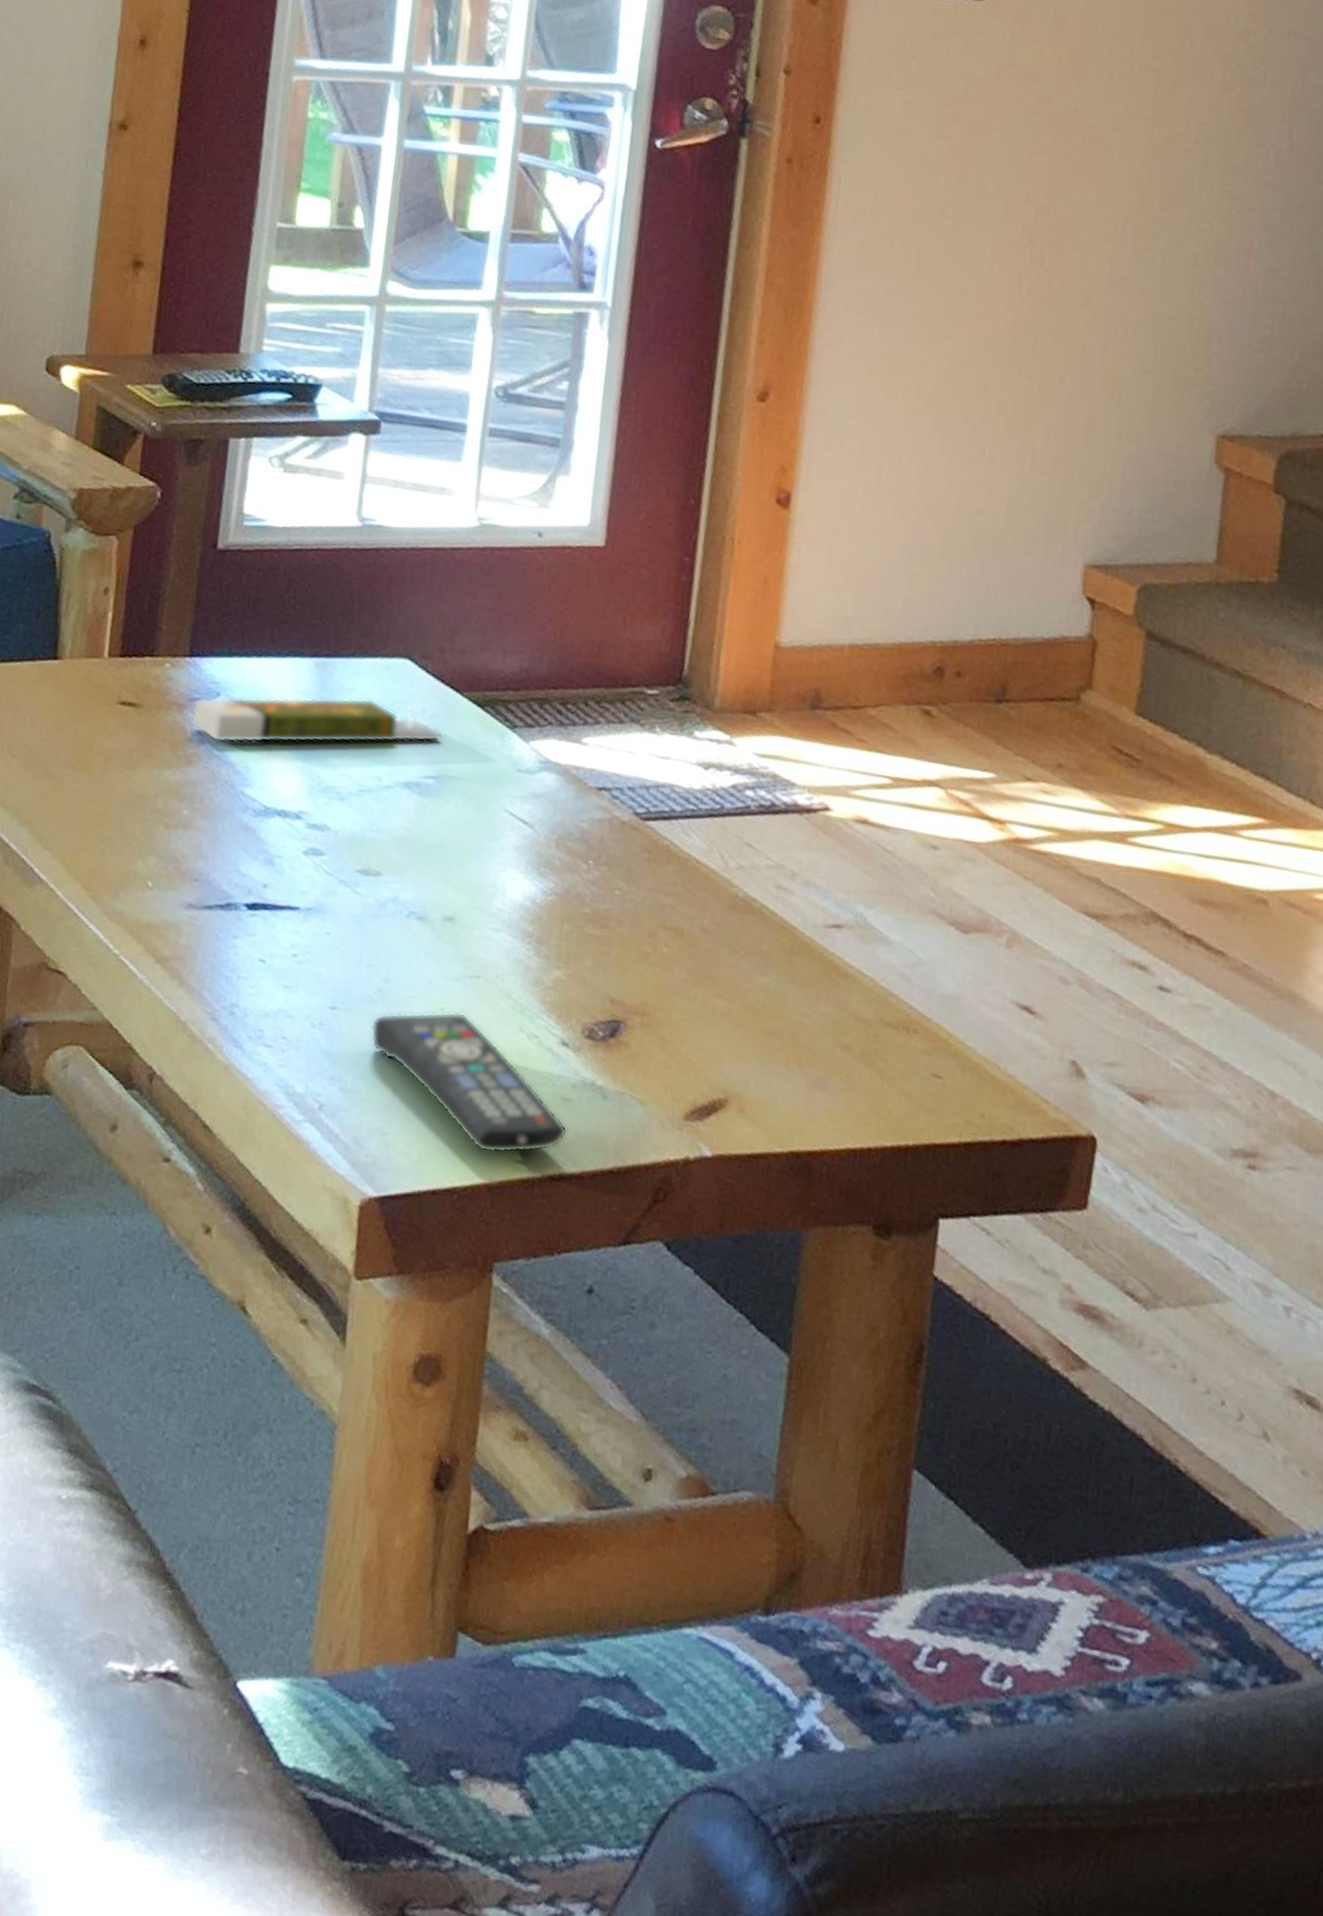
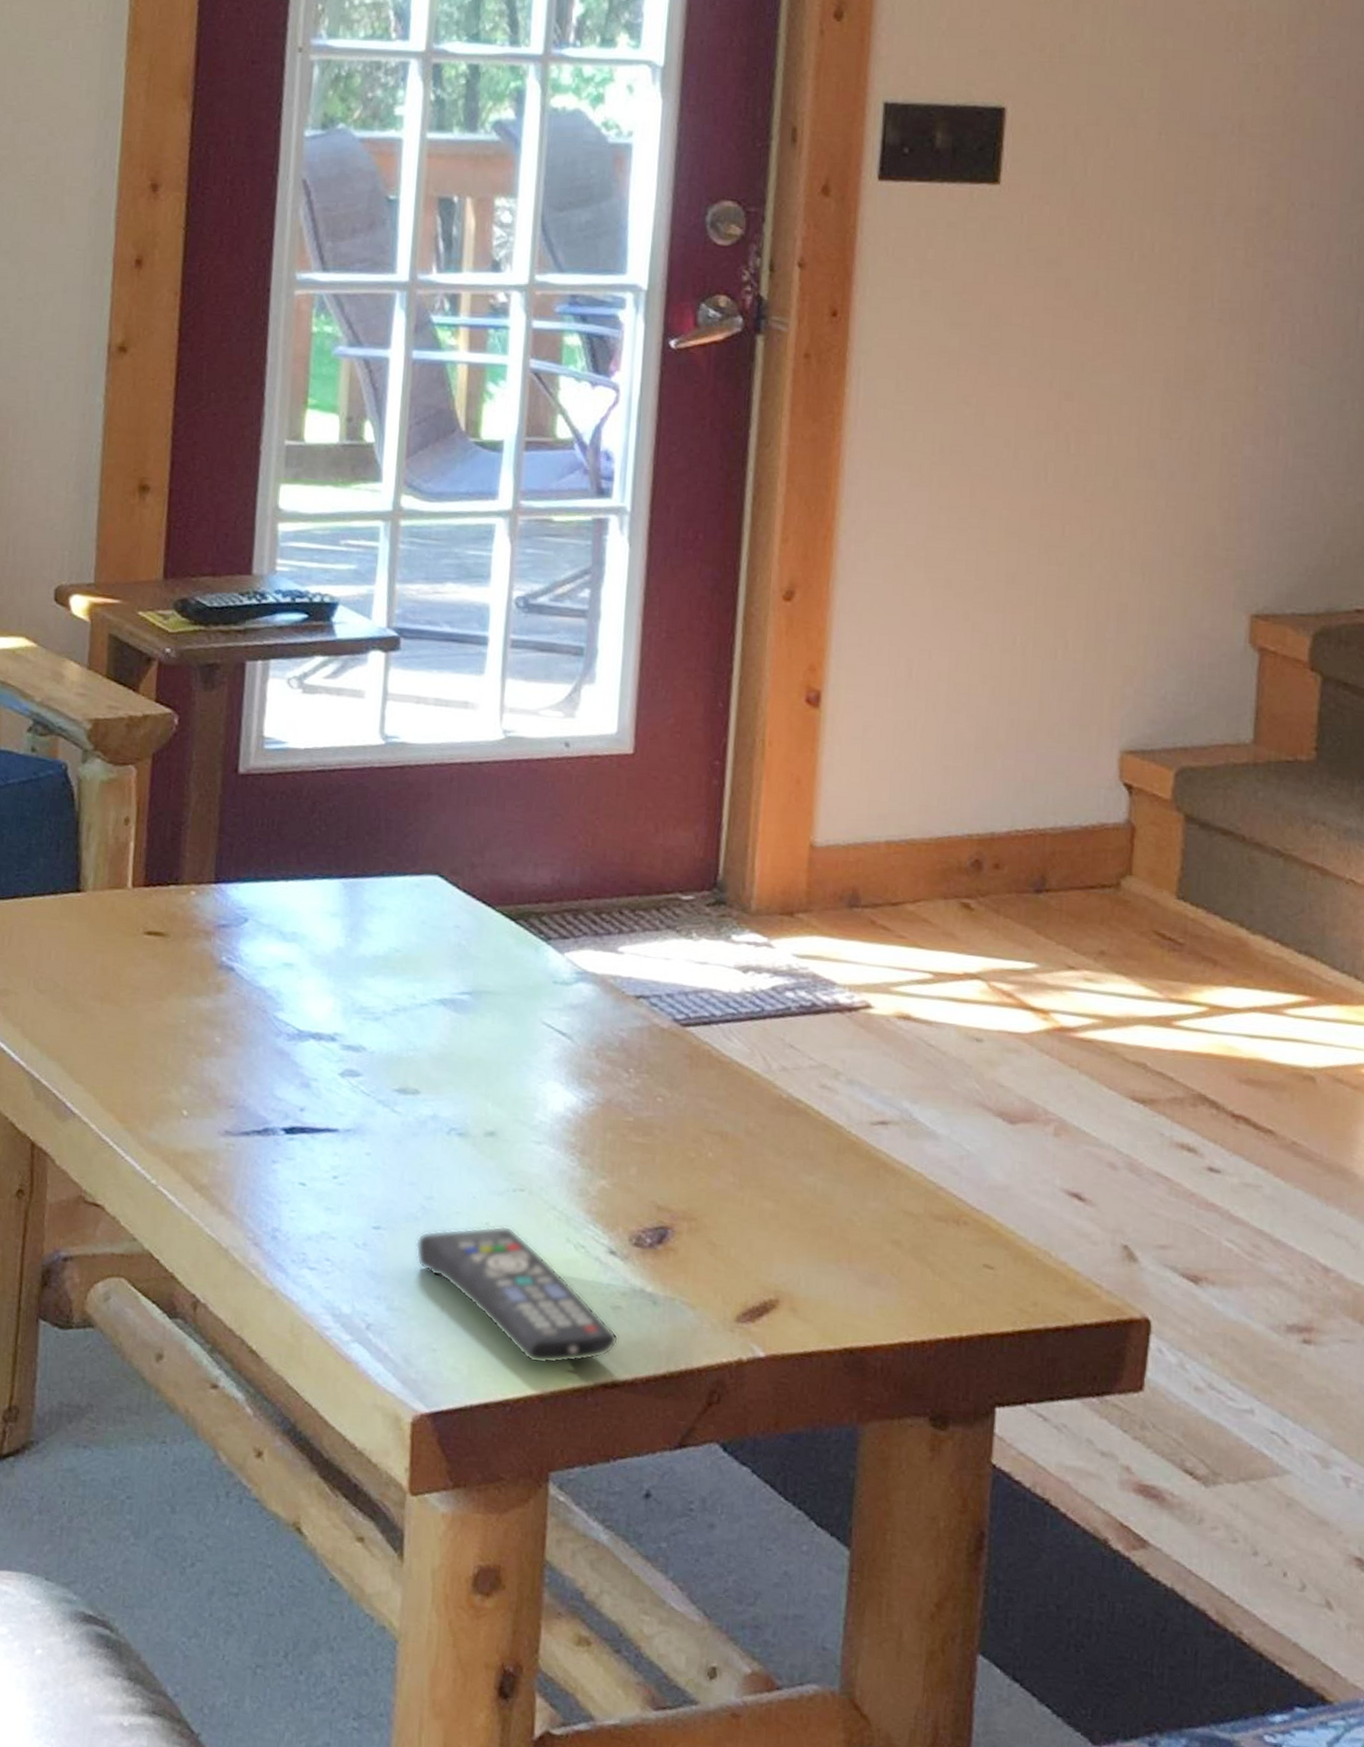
matchbox: present [191,697,443,743] -> none [219,913,476,969]

